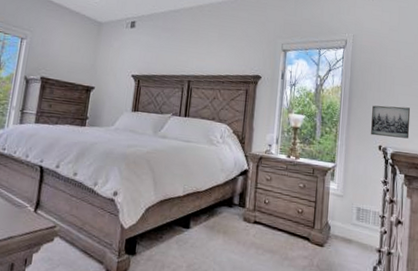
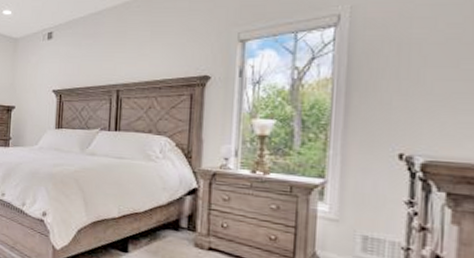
wall art: present [371,105,411,139] -> none [384,97,458,142]

